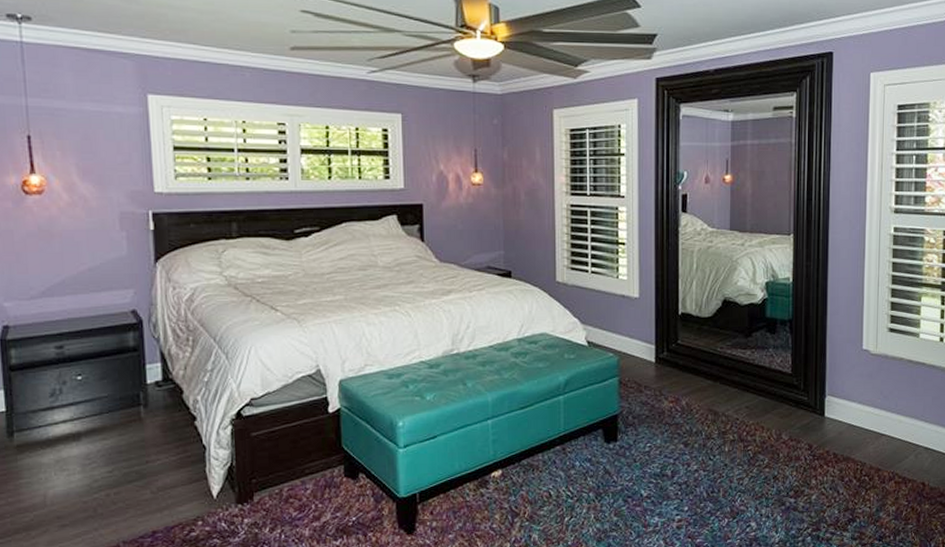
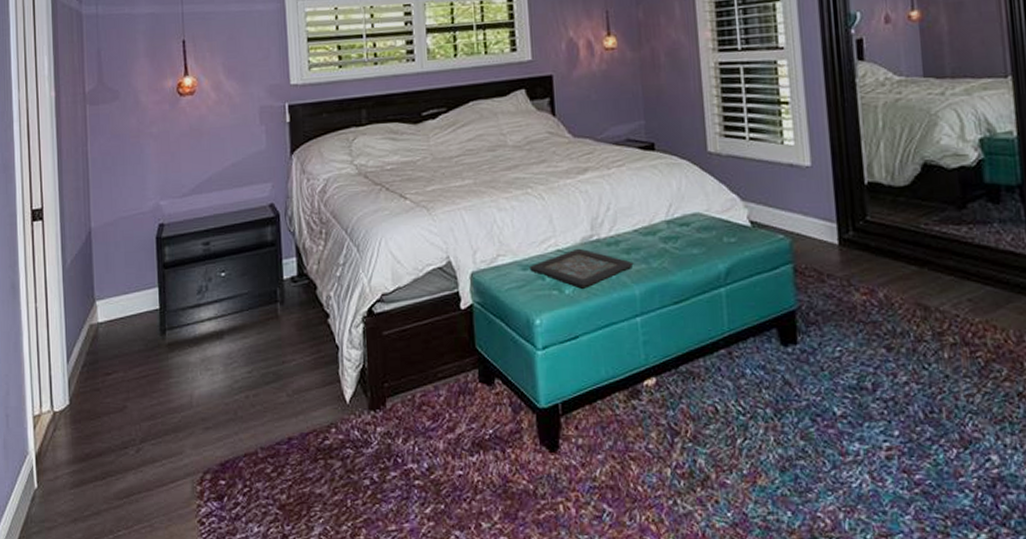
decorative tray: none [394,360,488,396] -> present [528,248,634,289]

